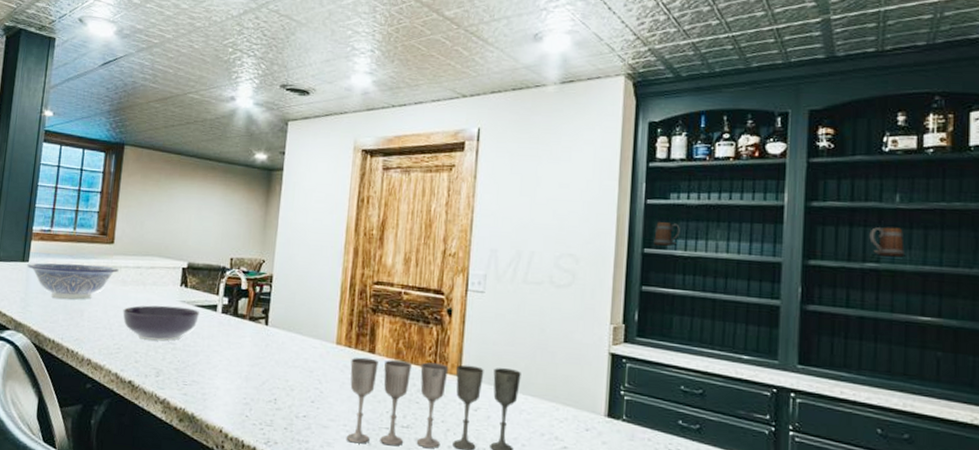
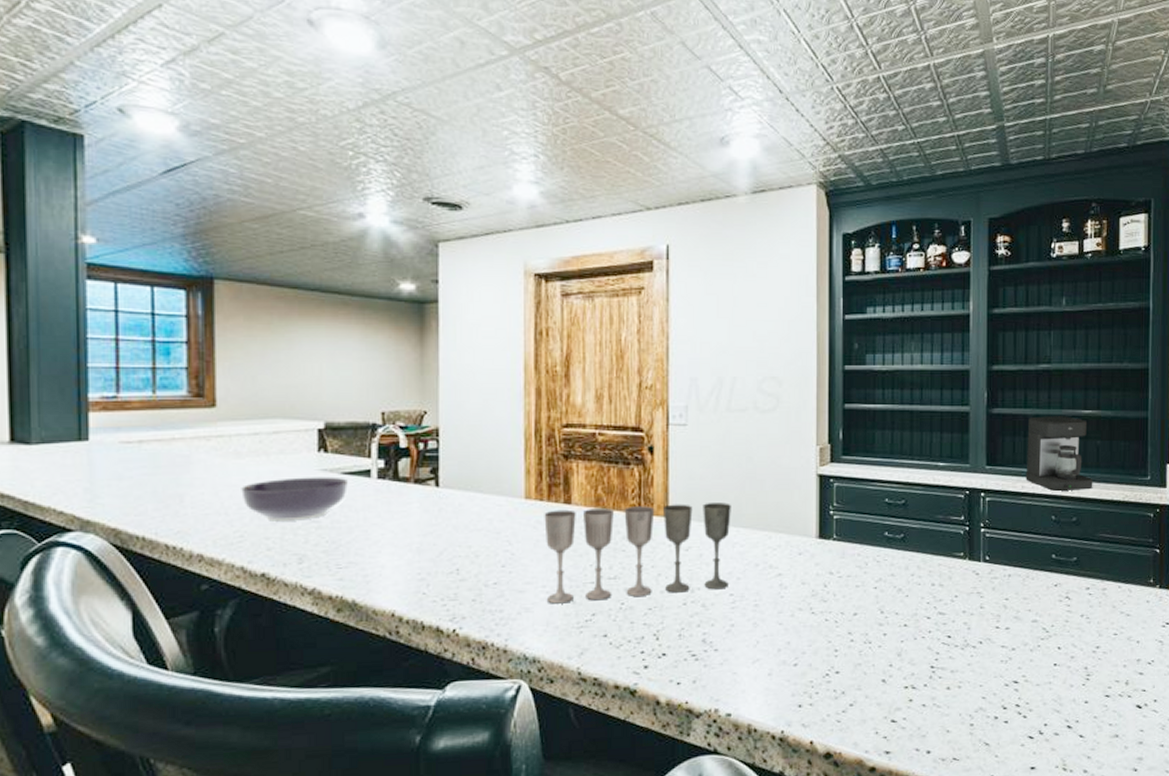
decorative bowl: present [27,262,119,300] -> none [87,436,228,485]
beer mug: present [653,222,680,246] -> none [853,338,878,361]
coffee maker: none [845,317,932,405] -> present [1025,416,1093,491]
beer mug: present [869,227,904,258] -> none [1042,329,1070,357]

